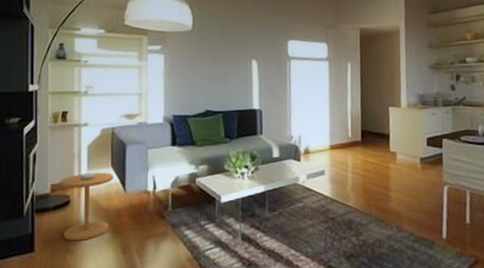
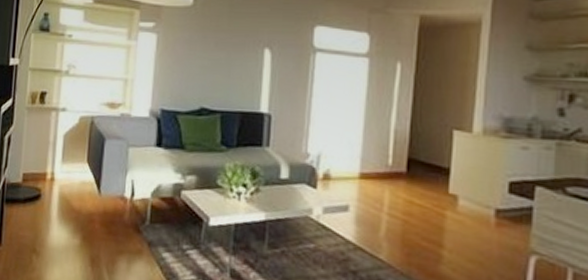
side table: present [59,172,114,241] -> none [31,165,89,243]

